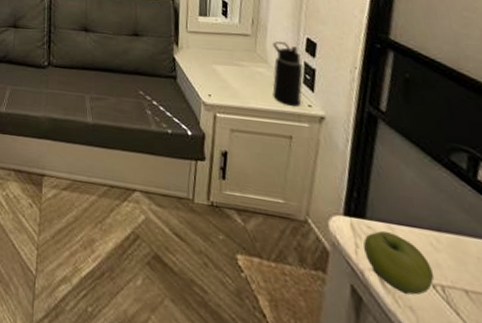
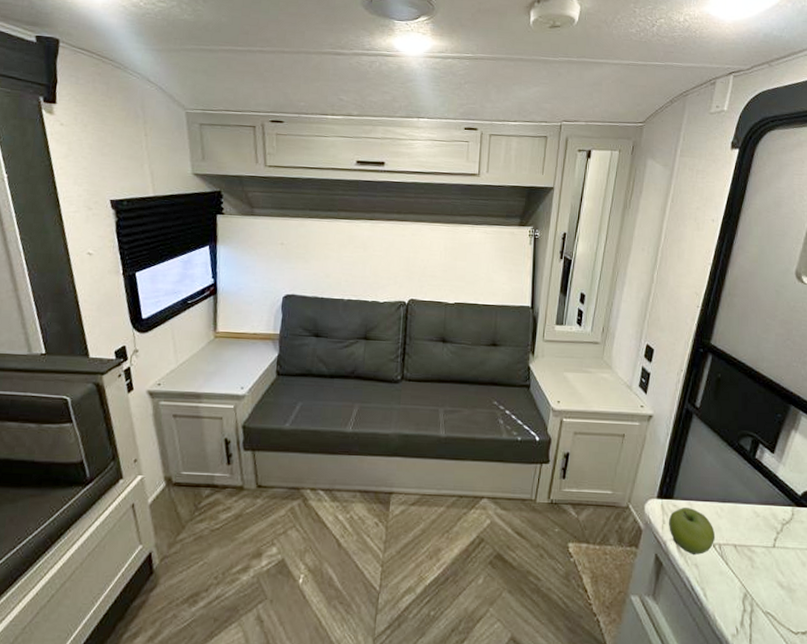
water bottle: present [272,40,303,106] -> none [613,347,641,407]

